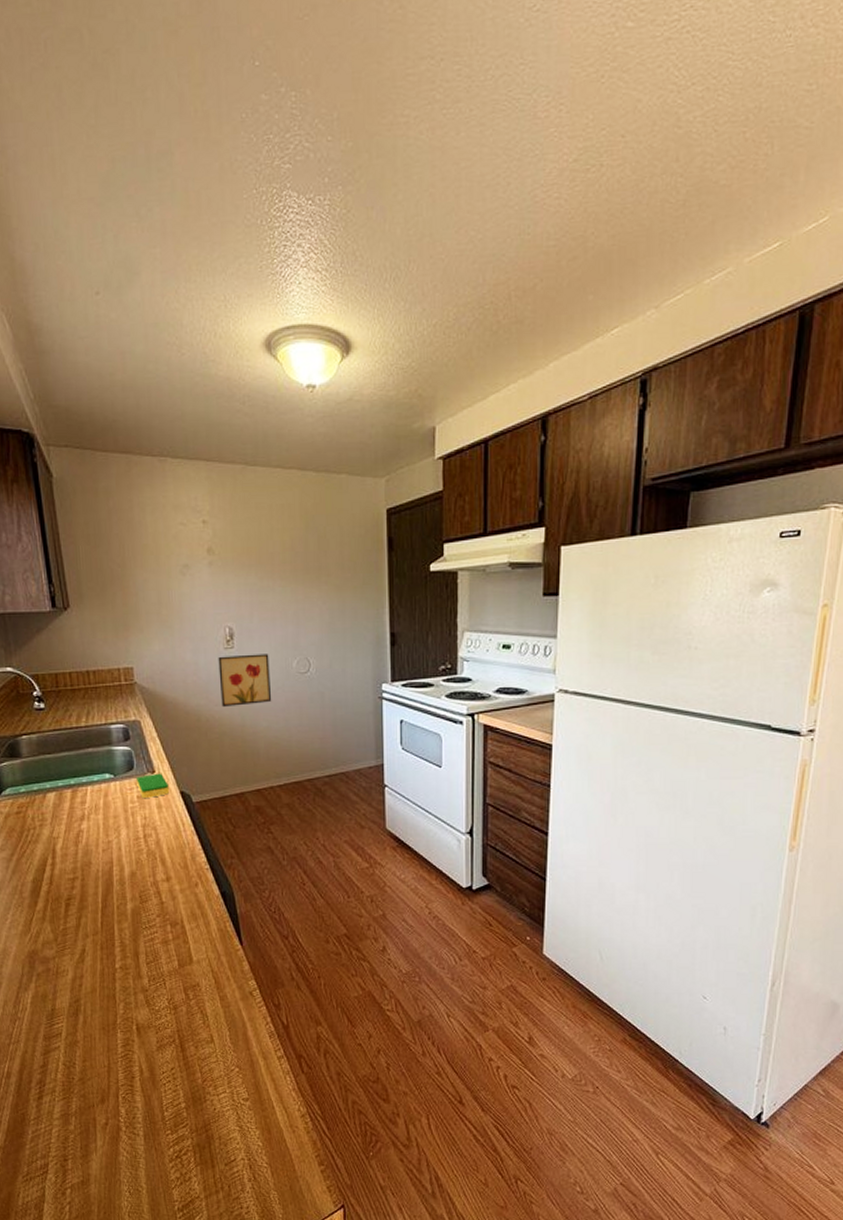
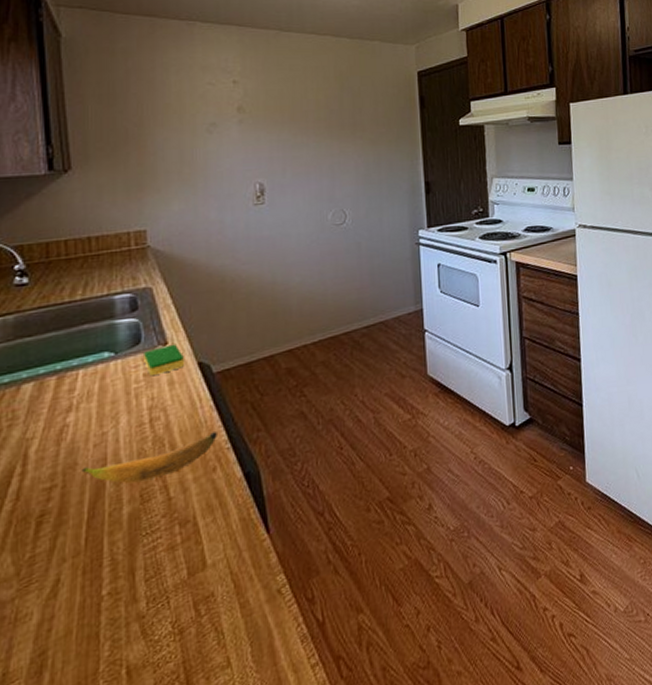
banana: none [95,853,198,886] -> present [81,432,217,485]
wall art: present [218,654,272,708] -> none [247,208,306,266]

